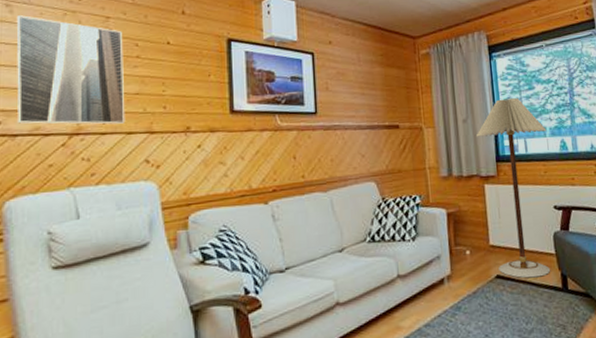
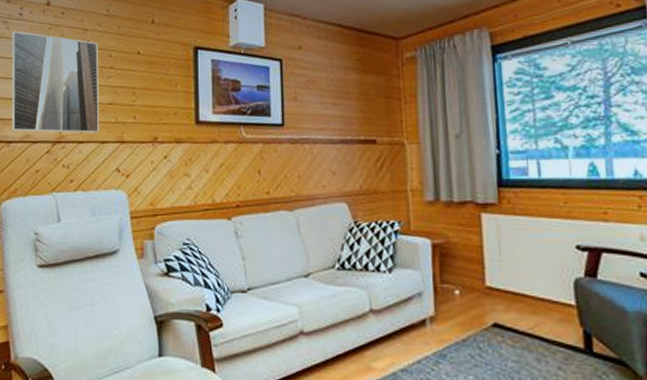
floor lamp: present [476,98,551,278] -> none [473,109,569,332]

